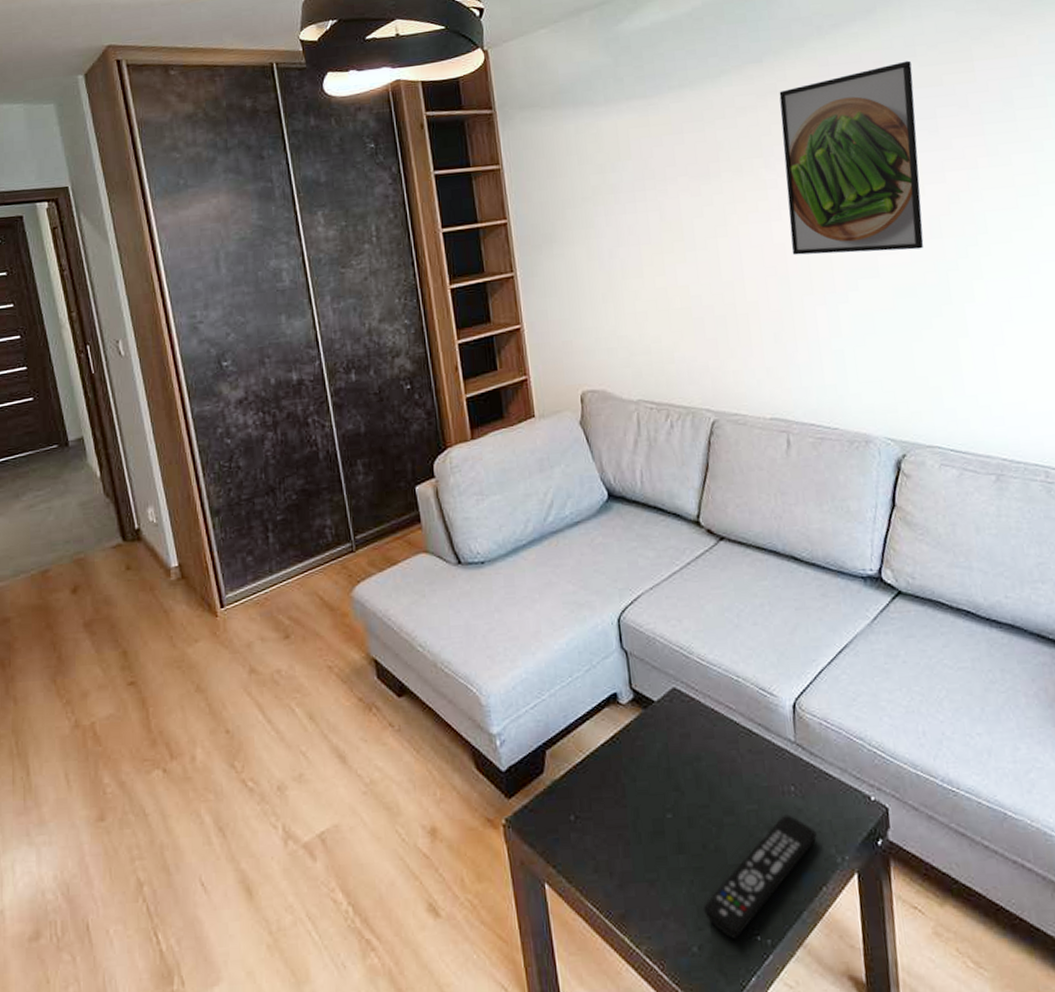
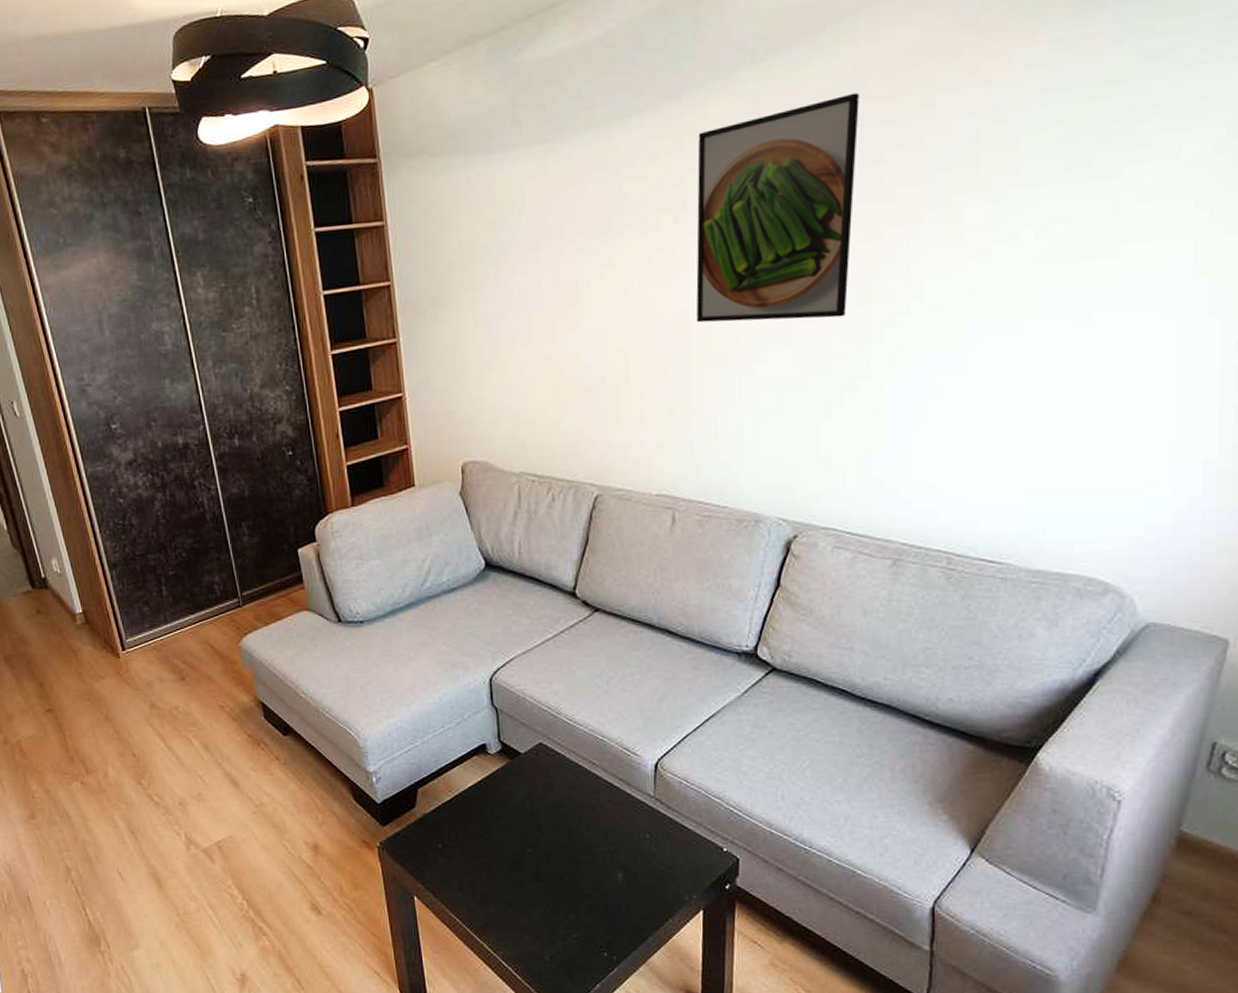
remote control: present [702,814,817,939] -> none [555,857,668,953]

